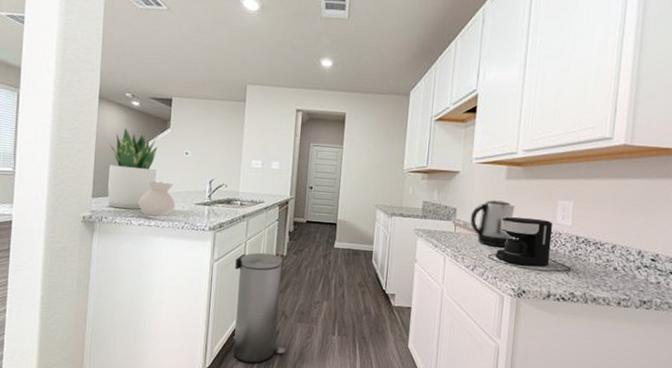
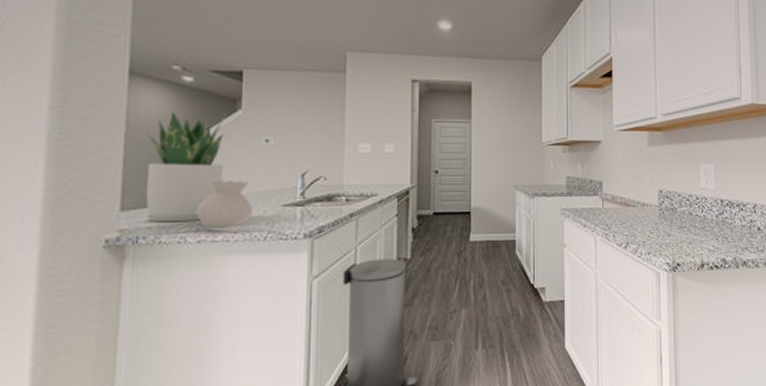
kettle: present [470,200,515,248] -> none [617,169,662,219]
coffee maker: present [487,217,571,272] -> none [639,184,720,240]

